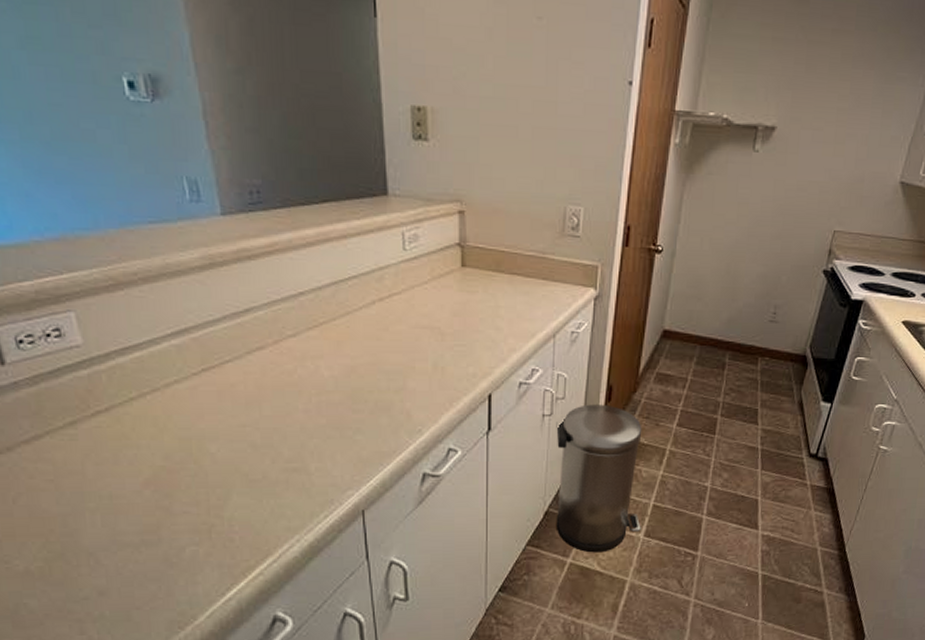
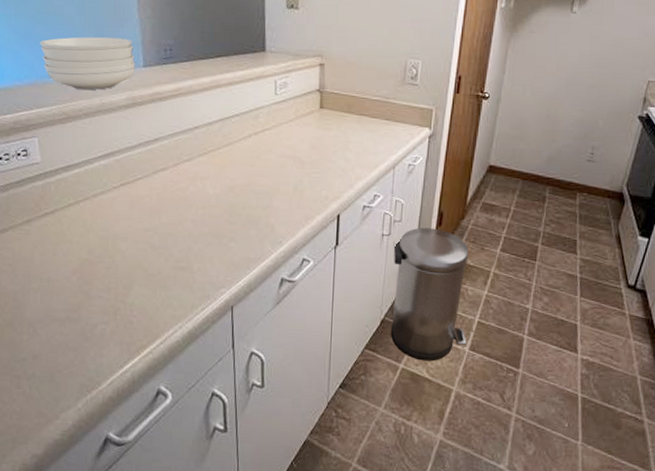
bowl: none [62,173,210,247] -> present [39,37,135,91]

